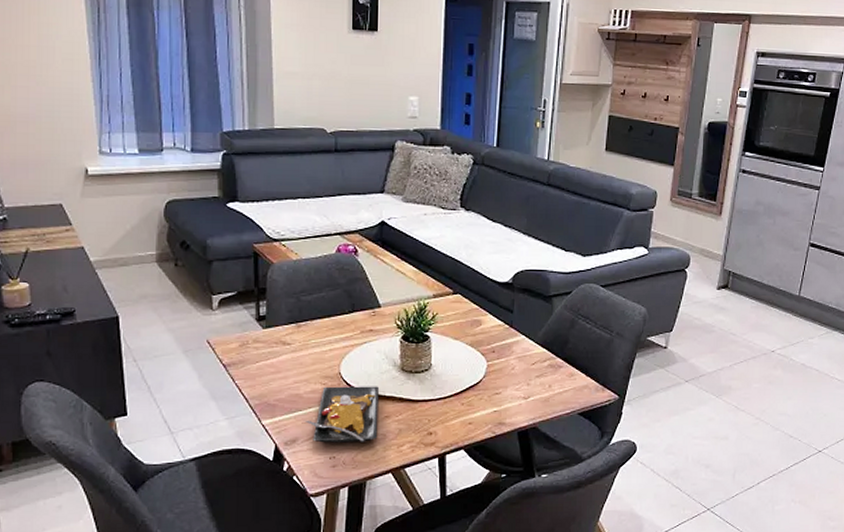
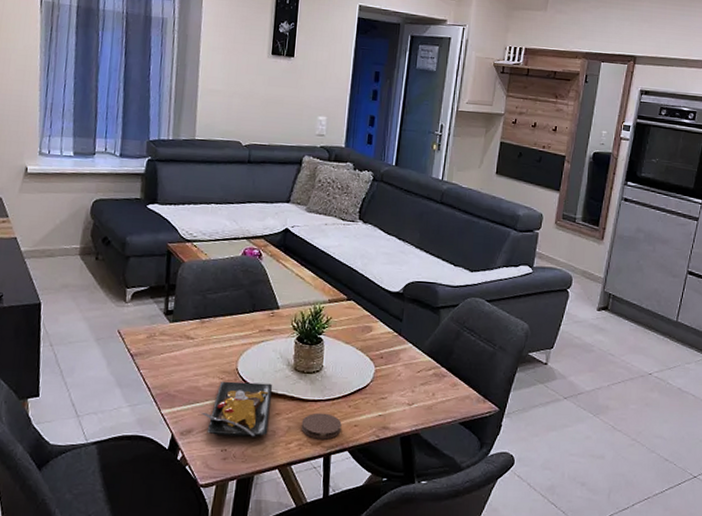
coaster: none [413,412,455,440] -> present [301,413,342,440]

